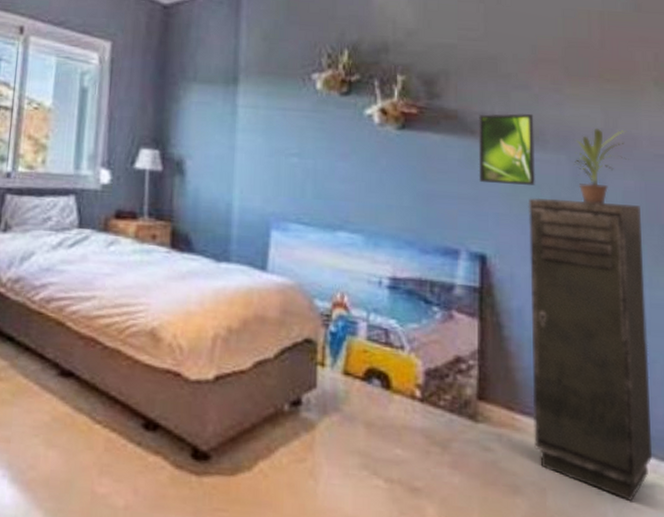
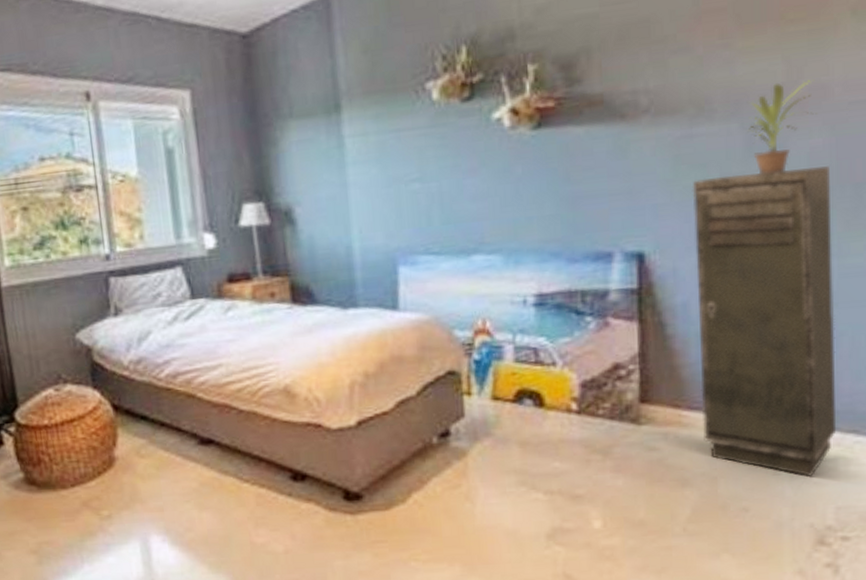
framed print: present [478,113,536,185] -> none [630,81,701,173]

